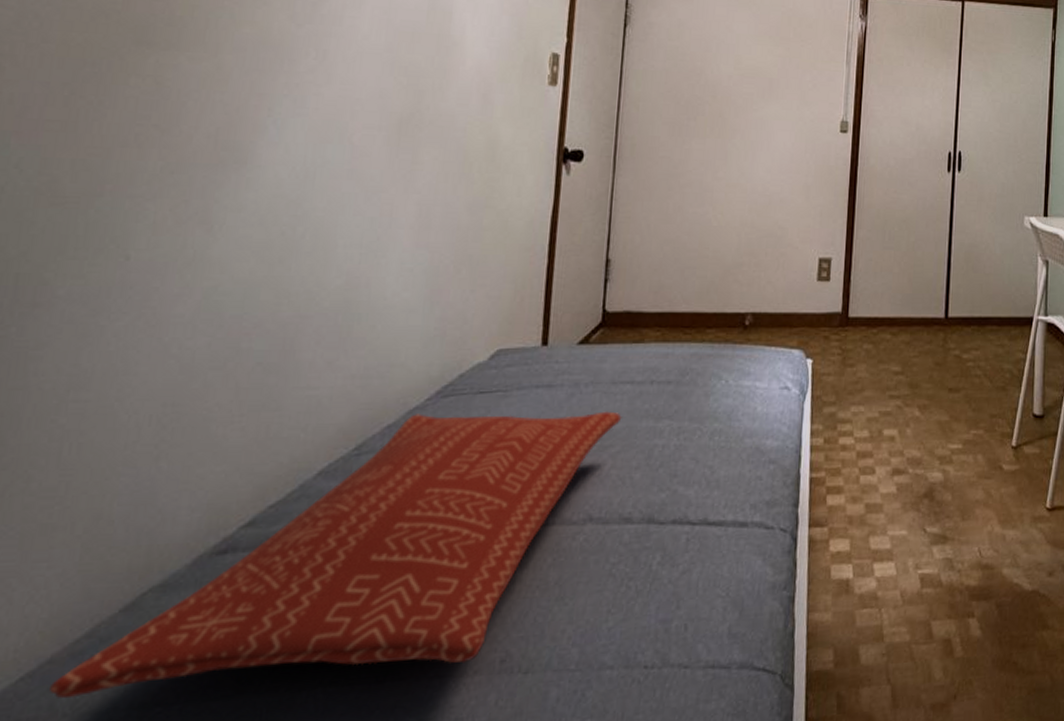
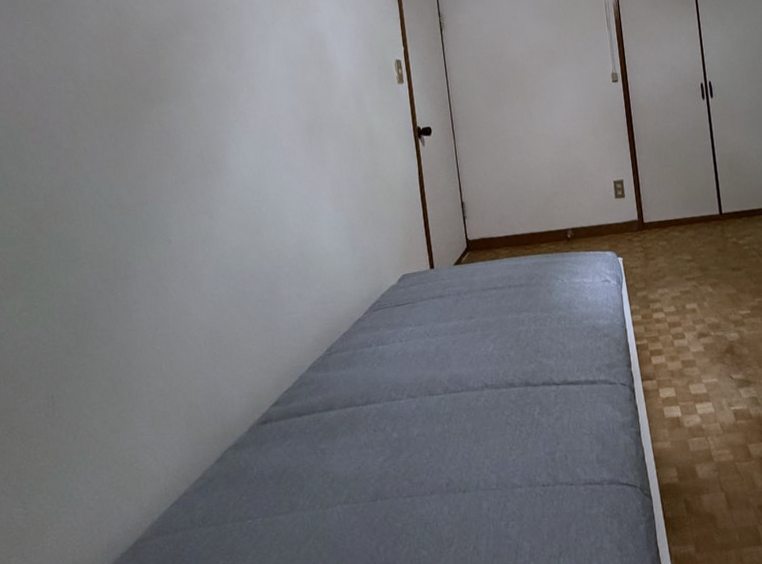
pillow: present [48,411,622,699] -> none [187,310,494,516]

